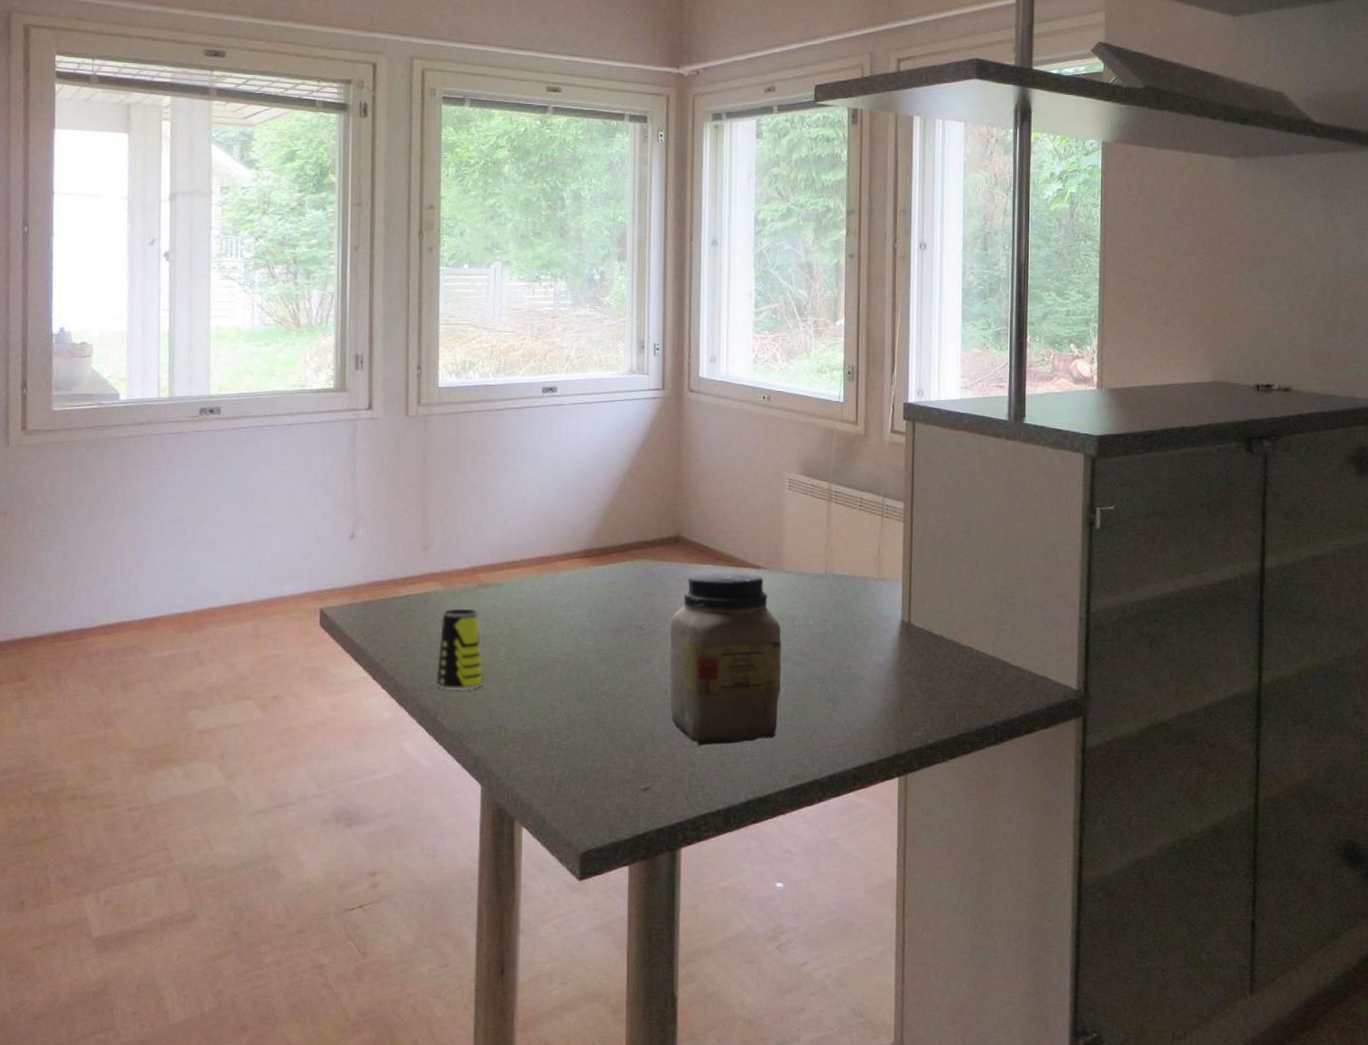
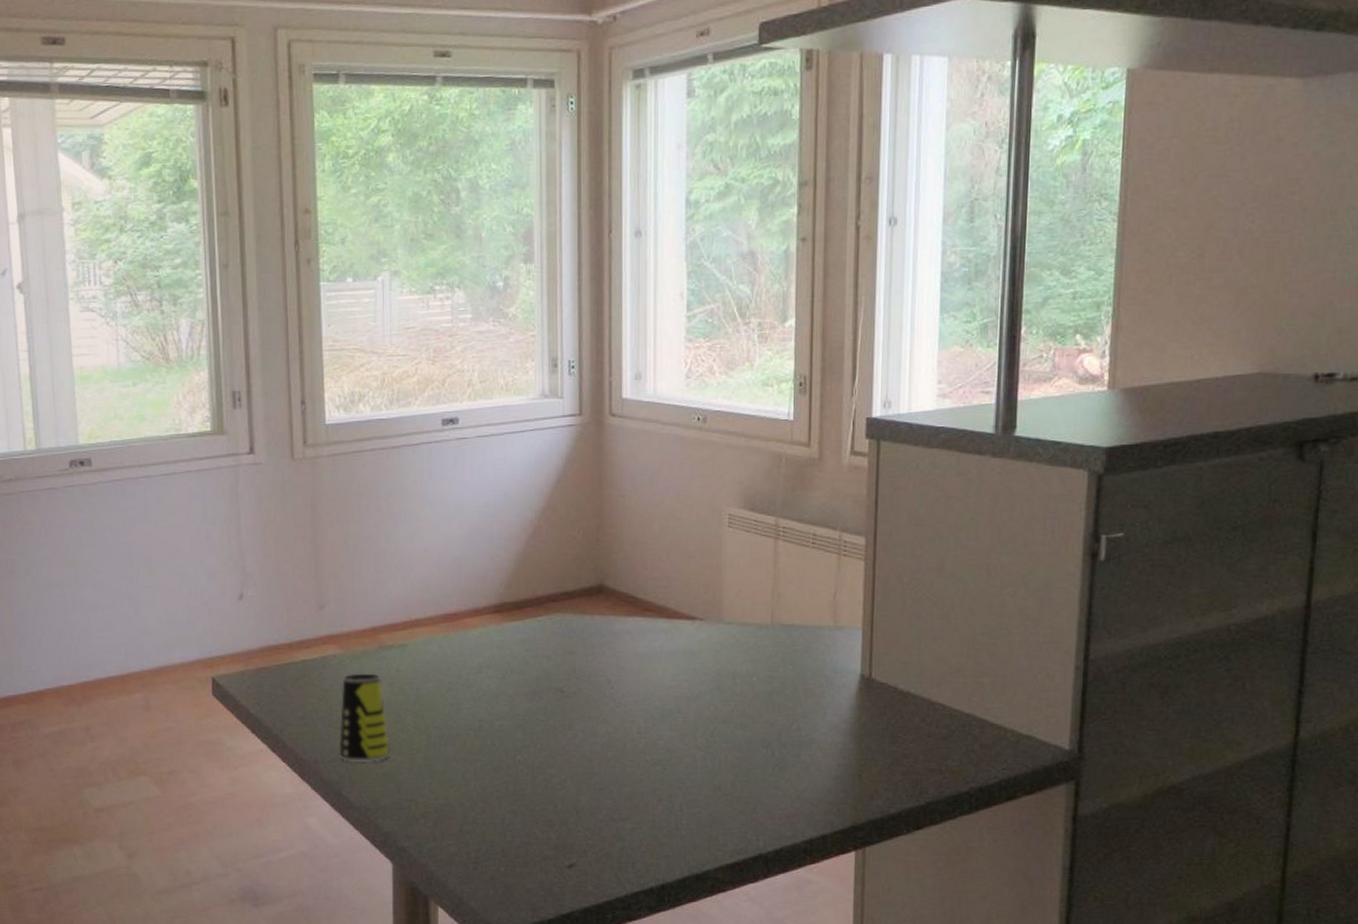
jar: present [669,571,781,747] -> none [593,624,721,819]

